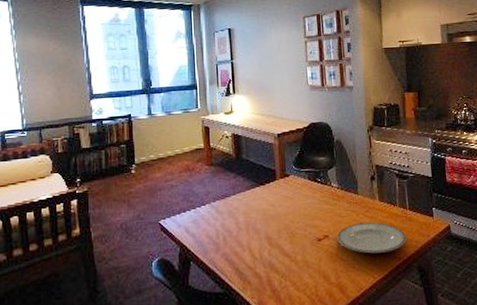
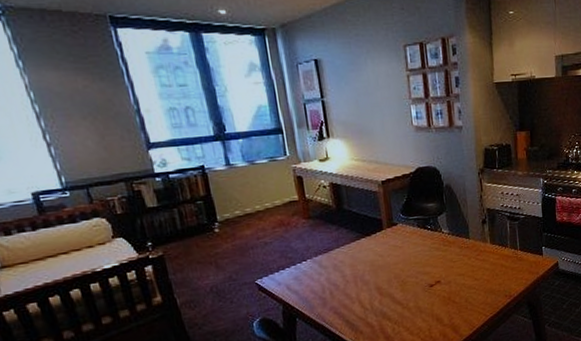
plate: present [337,222,407,254] -> none [449,264,517,295]

